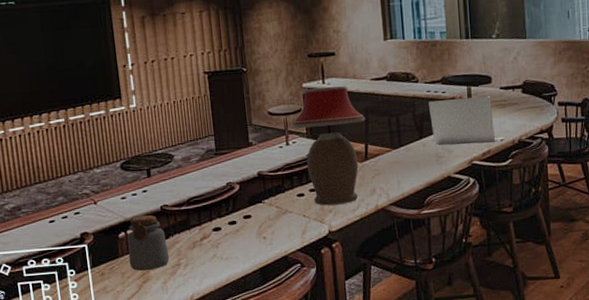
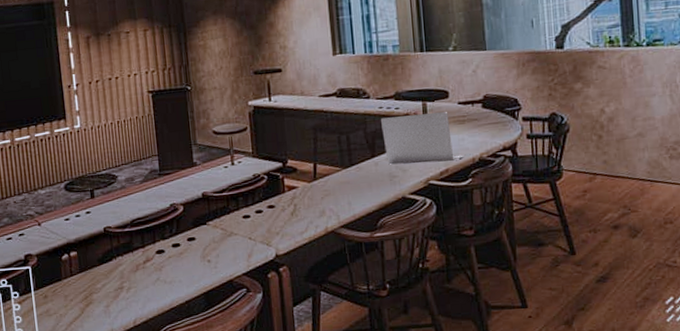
jar: present [126,215,170,271] -> none [70,236,113,294]
table lamp: present [292,86,365,206] -> none [237,103,314,228]

